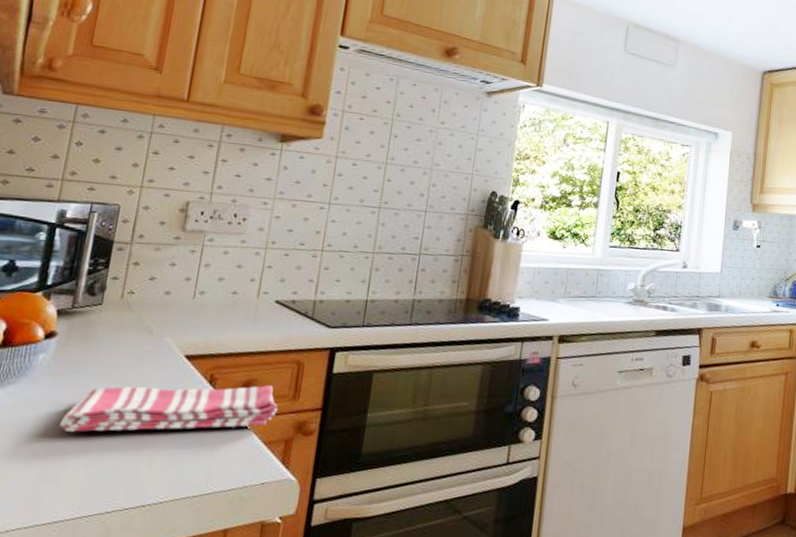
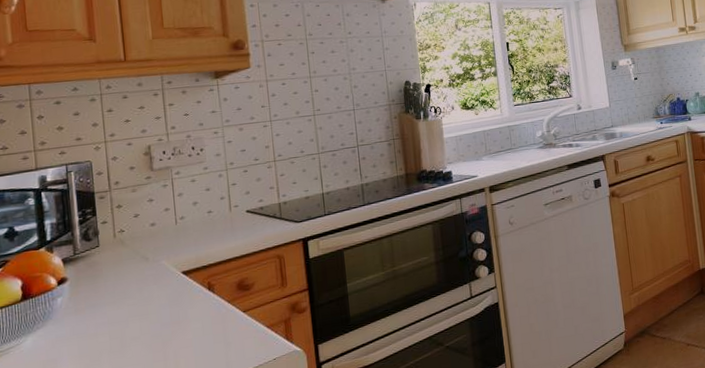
dish towel: present [60,384,278,432] -> none [91,279,271,356]

